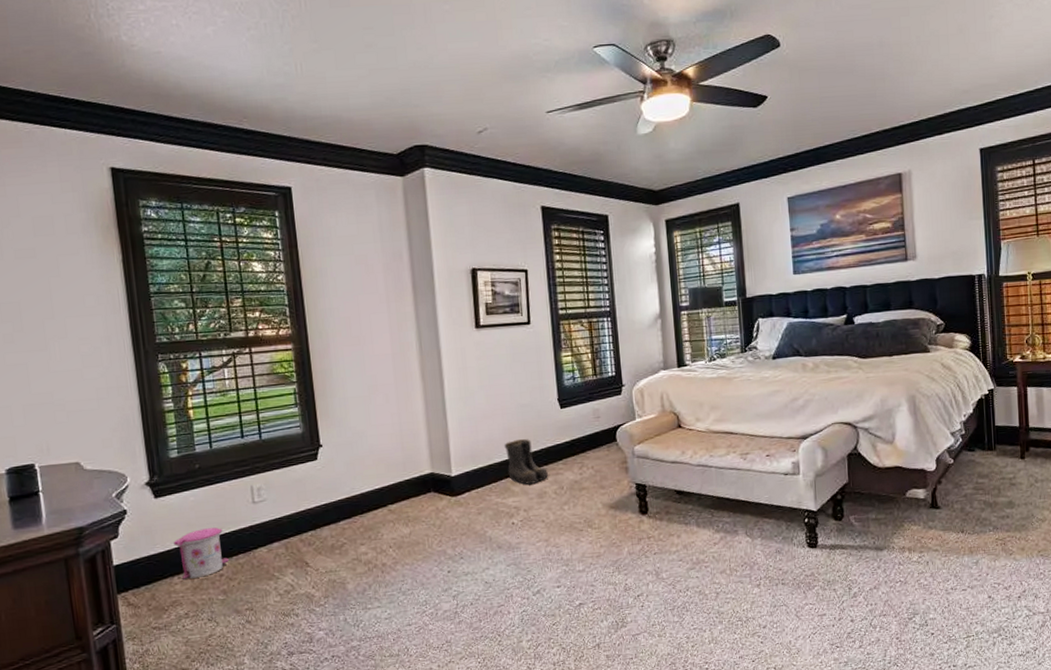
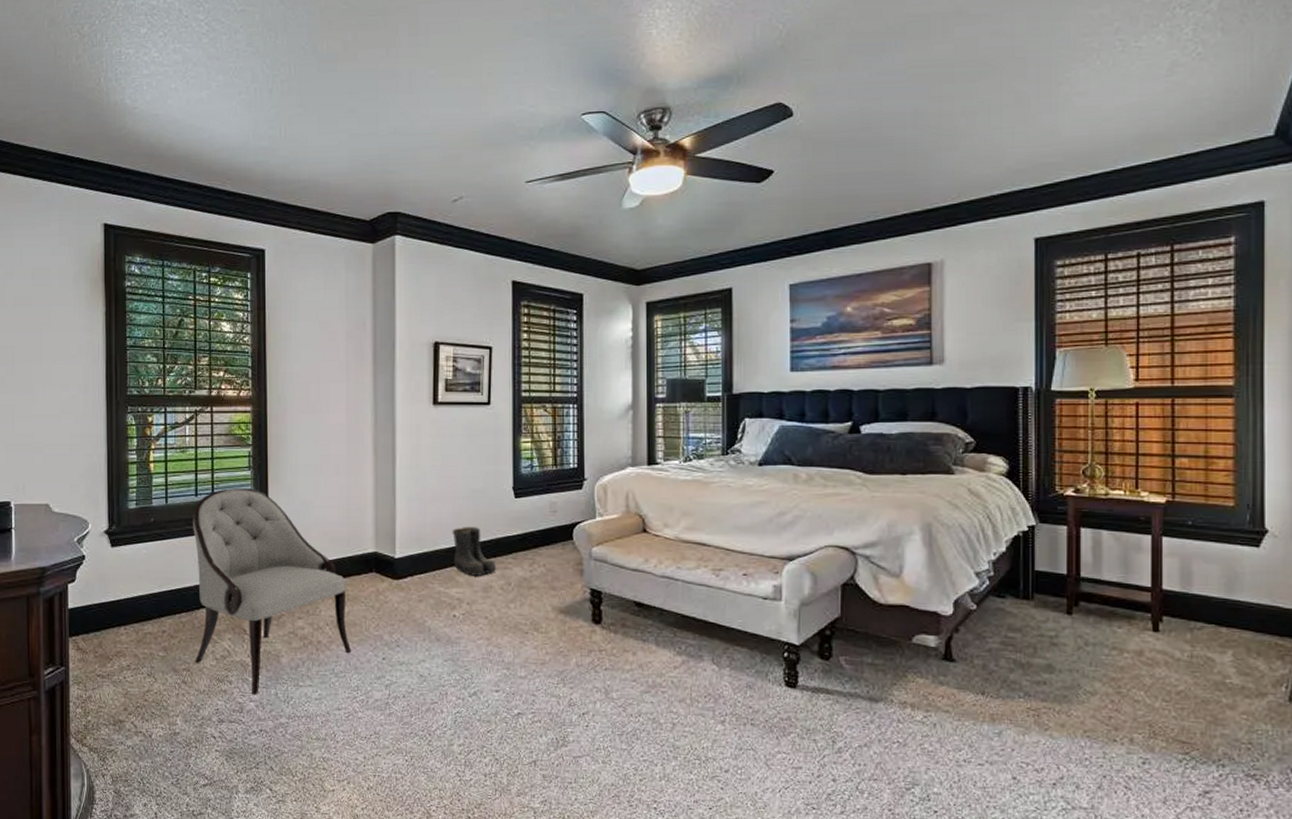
trash can: present [173,527,229,580] -> none [123,583,172,632]
armchair: none [241,425,417,624] -> present [193,488,352,695]

